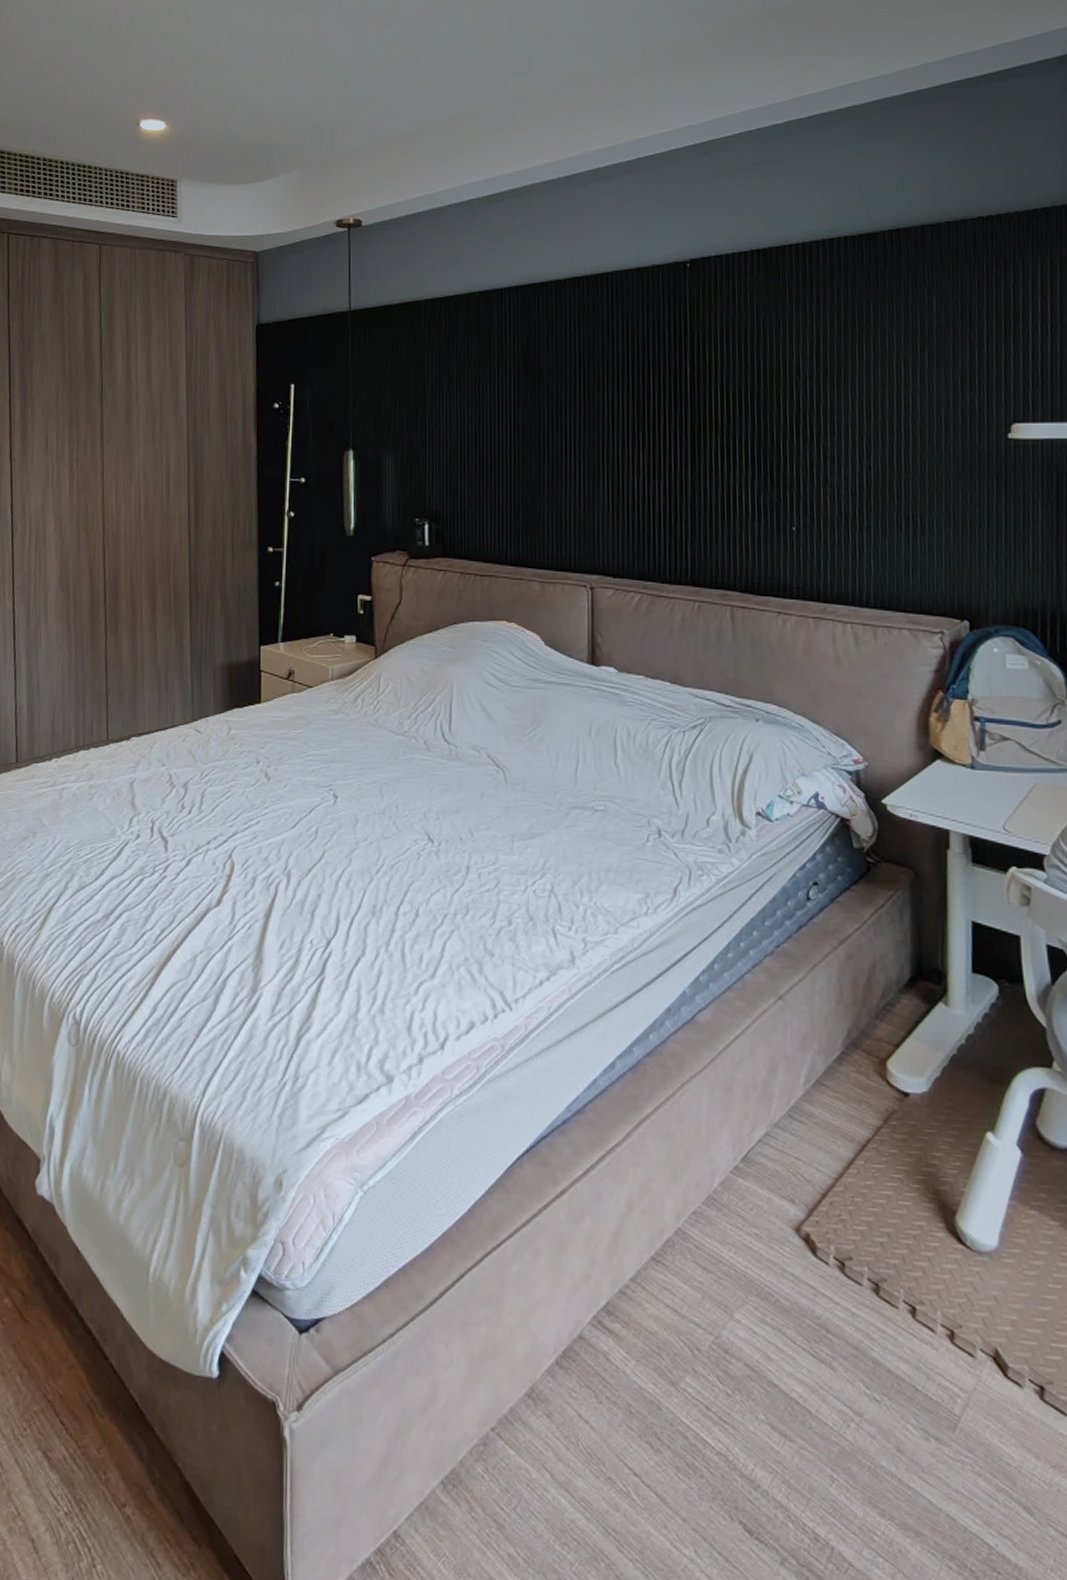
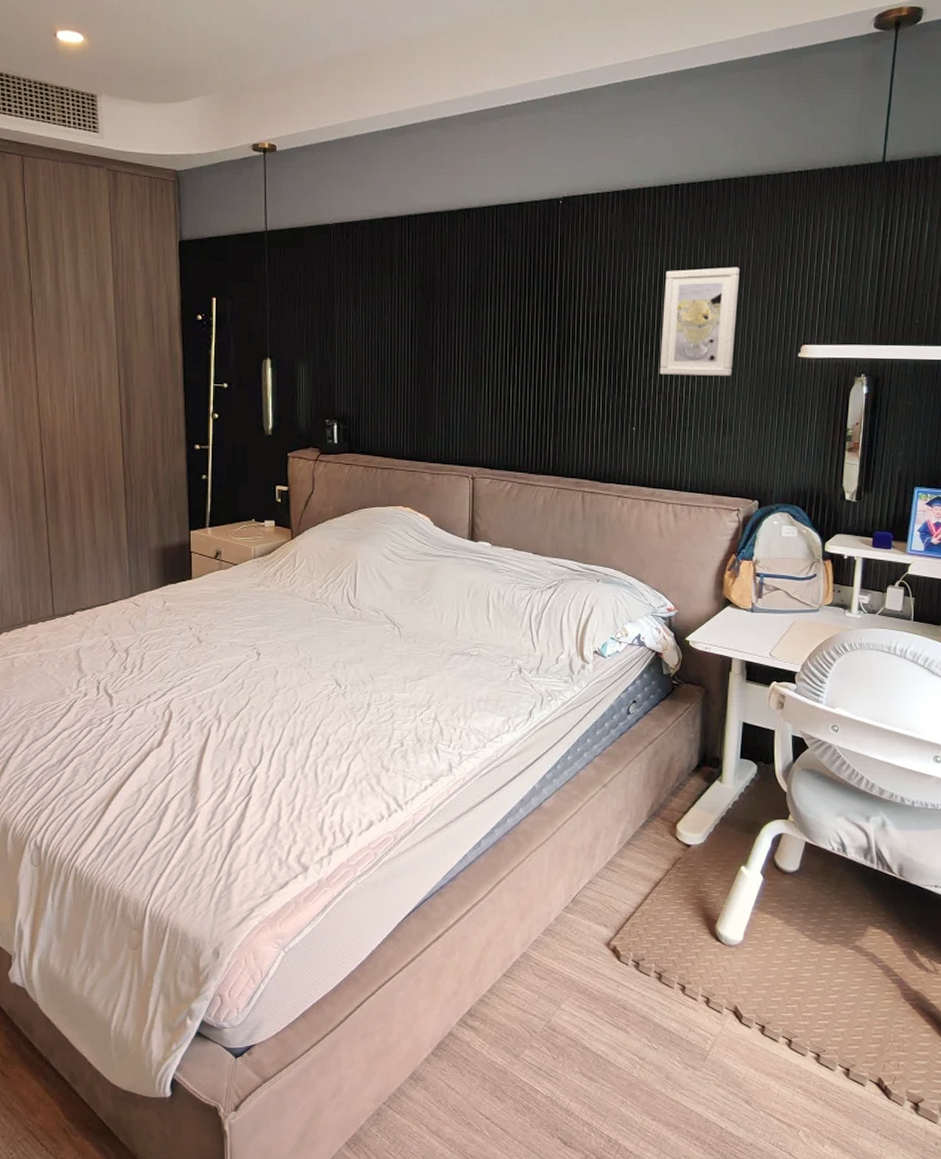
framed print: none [823,331,921,463] -> present [659,267,740,376]

